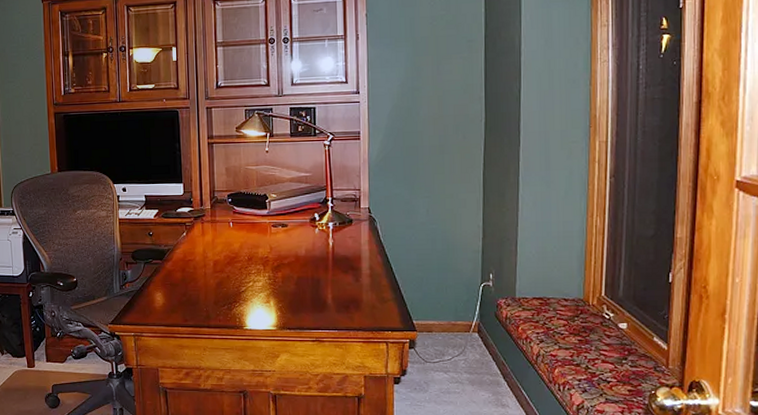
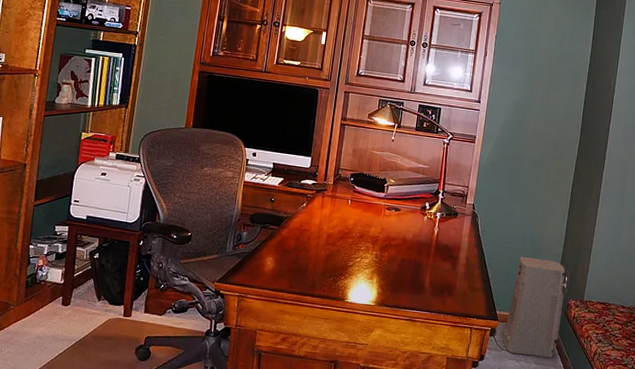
air purifier: none [425,257,492,365] -> present [503,257,565,358]

